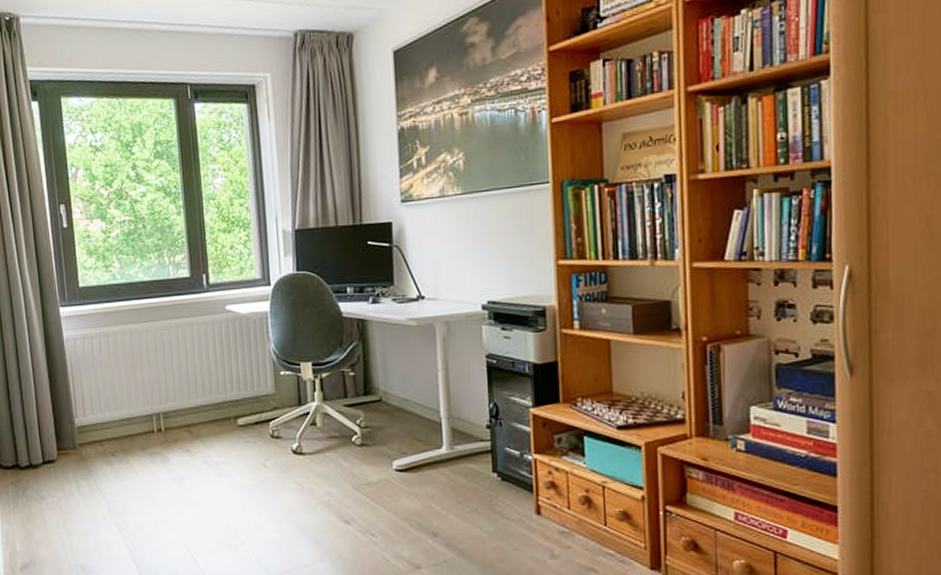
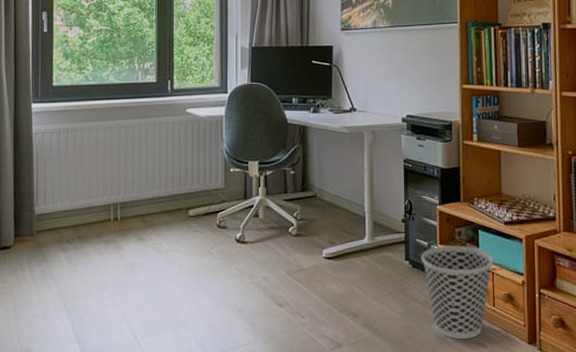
wastebasket: none [511,454,604,563] -> present [421,245,493,340]

